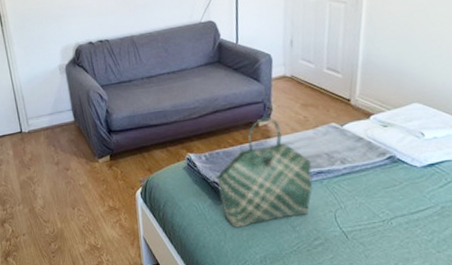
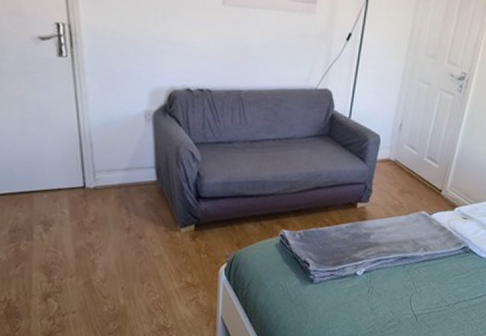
tote bag: present [215,118,314,228] -> none [307,200,399,309]

